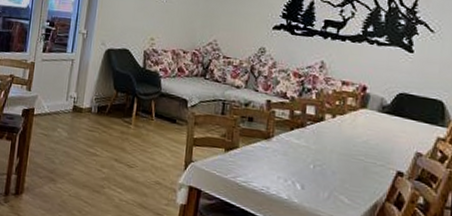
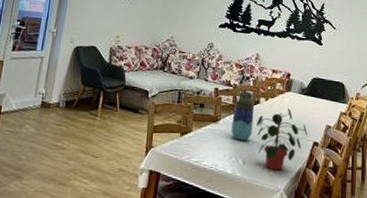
vase: none [287,104,318,164] -> present [231,90,255,142]
potted plant: none [320,128,389,202] -> present [256,108,307,171]

